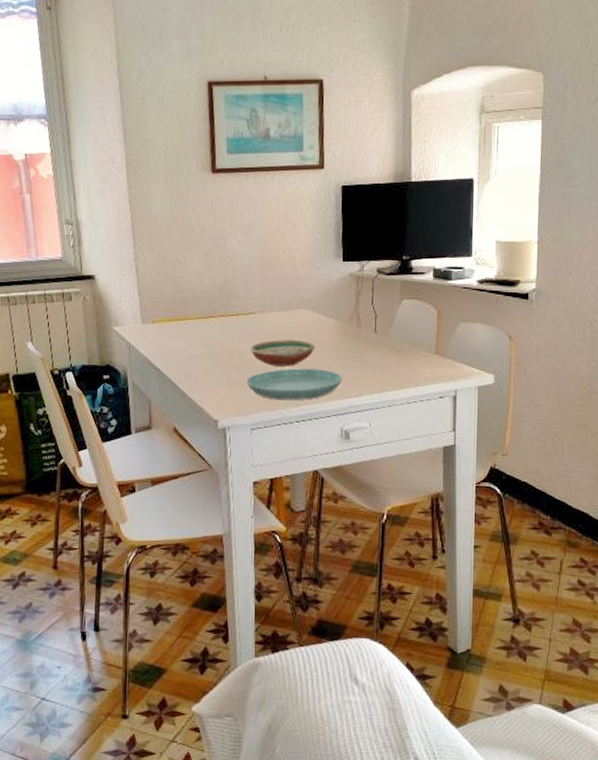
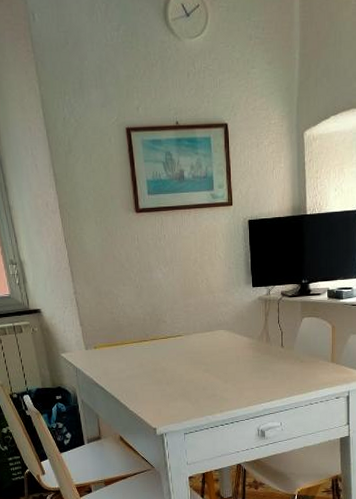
saucer: present [246,368,343,401] -> none [177,380,257,408]
decorative bowl: present [250,340,316,367] -> none [179,357,234,380]

